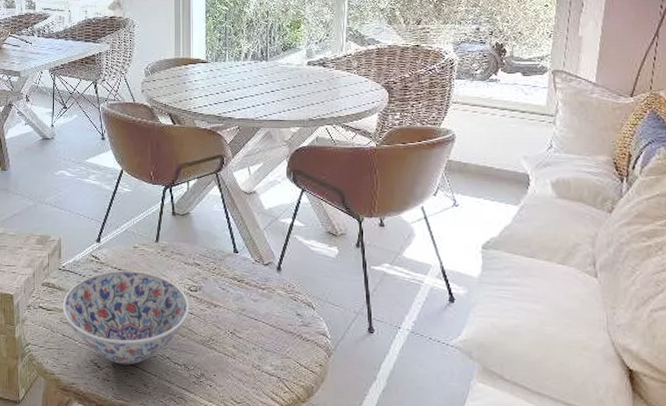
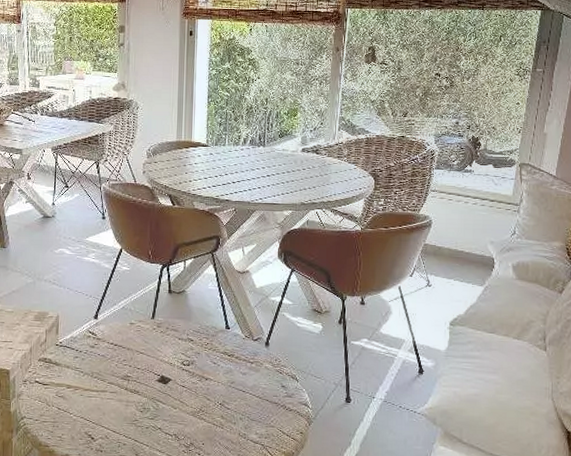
bowl: present [62,270,190,365] -> none [58,346,182,436]

